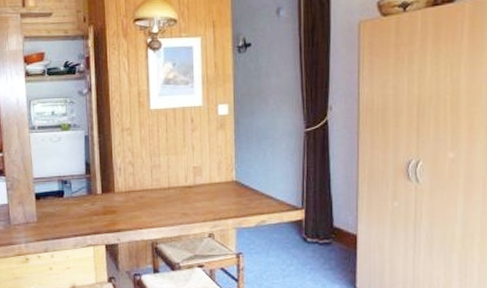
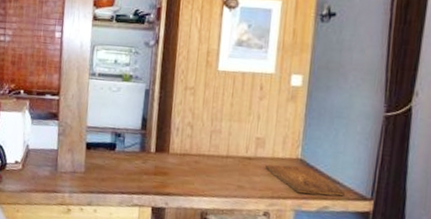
cutting board: none [205,187,278,212] -> present [265,164,345,196]

